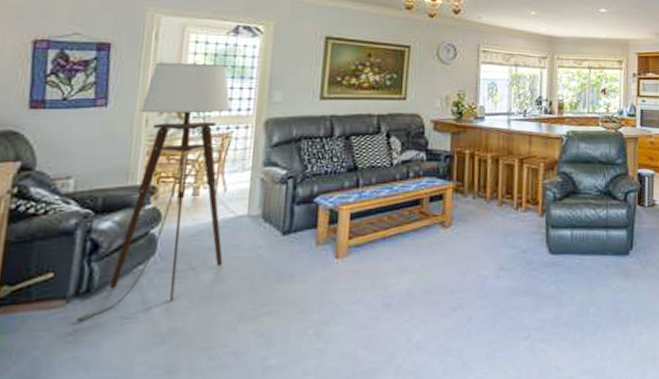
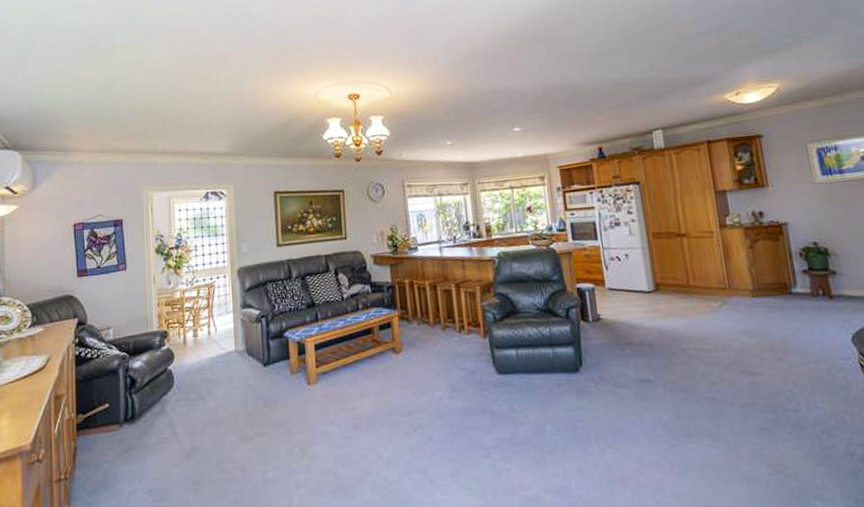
floor lamp: present [71,62,232,323] -> none [125,226,222,443]

